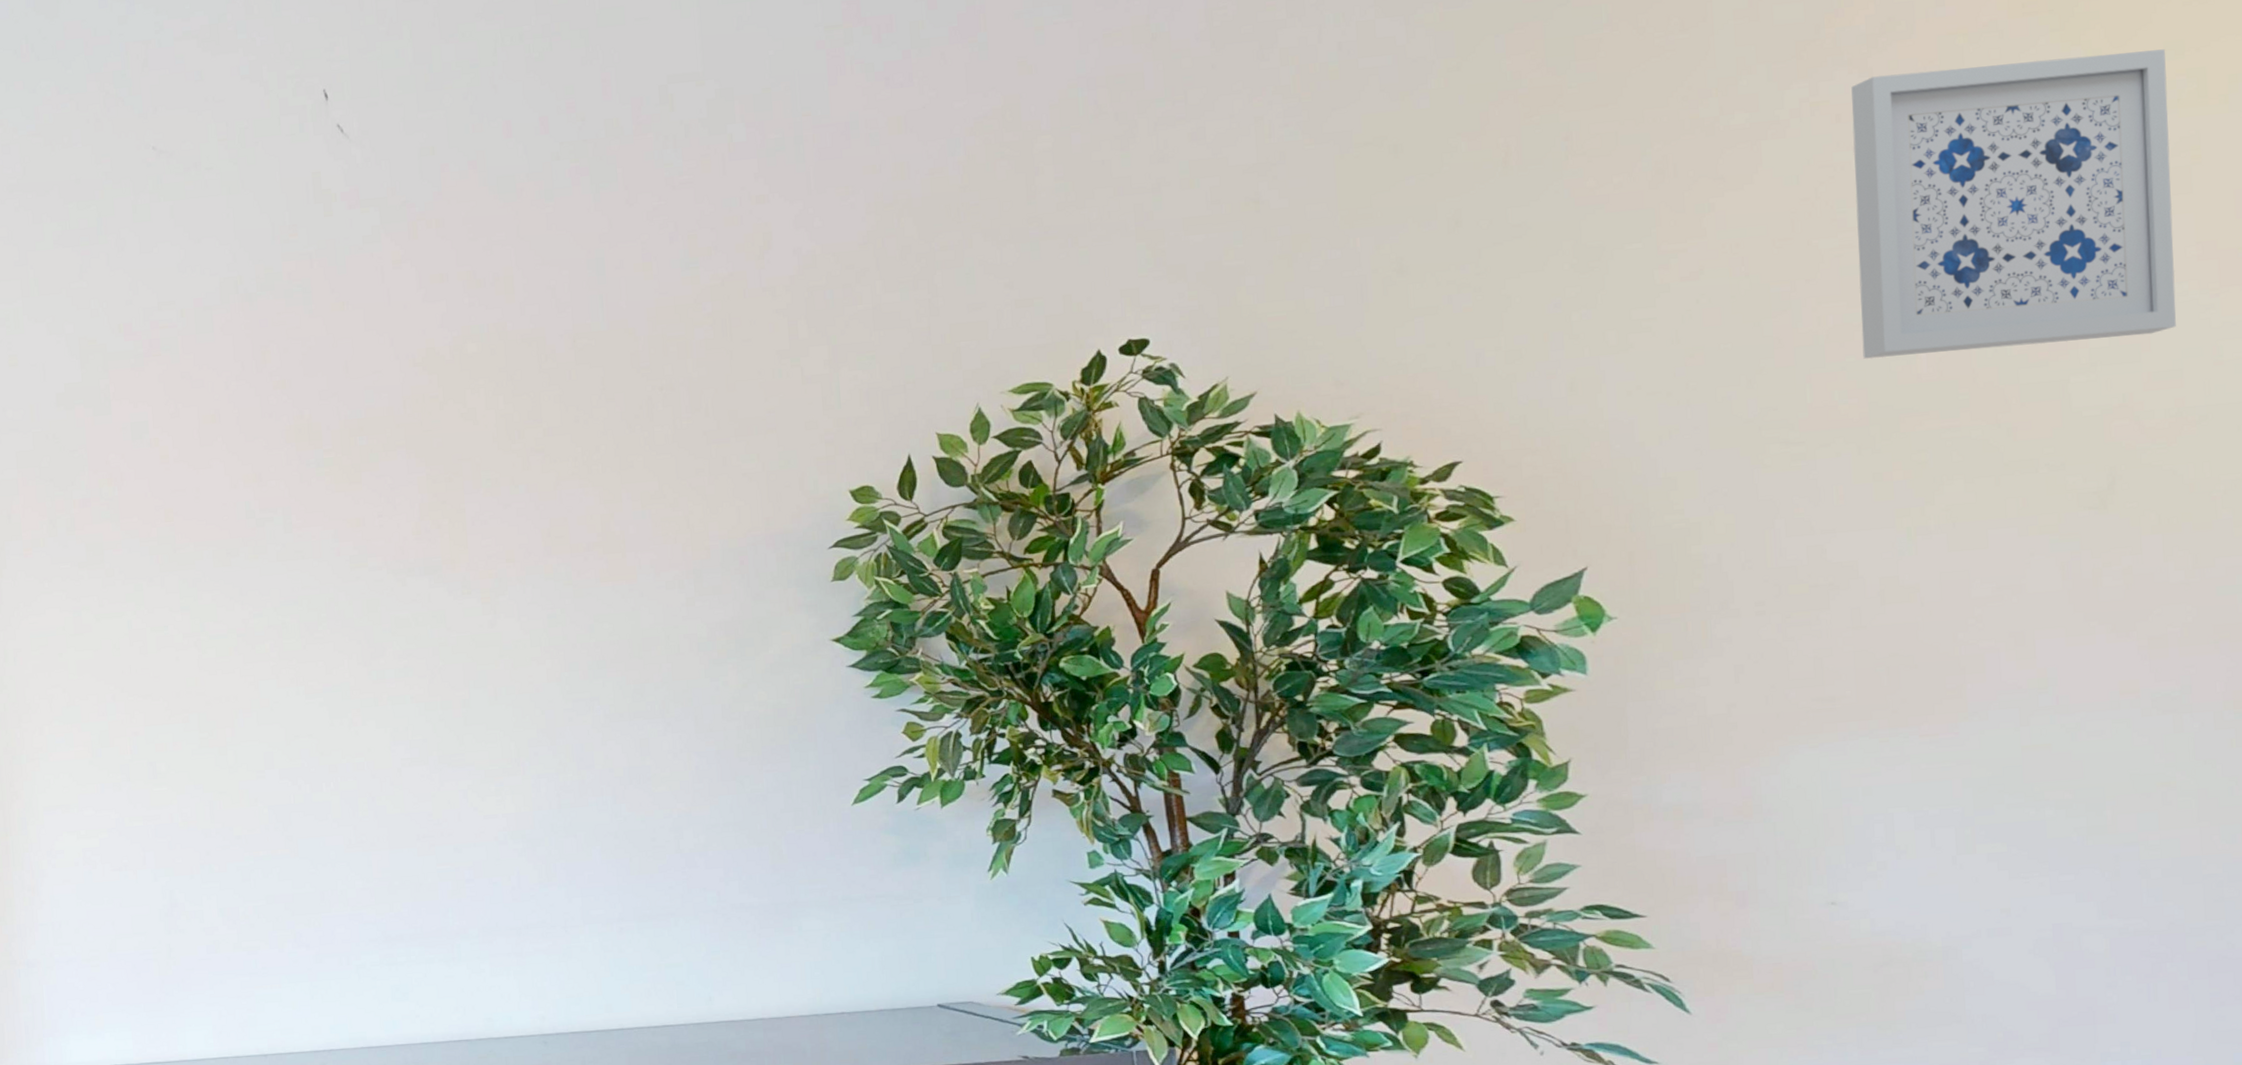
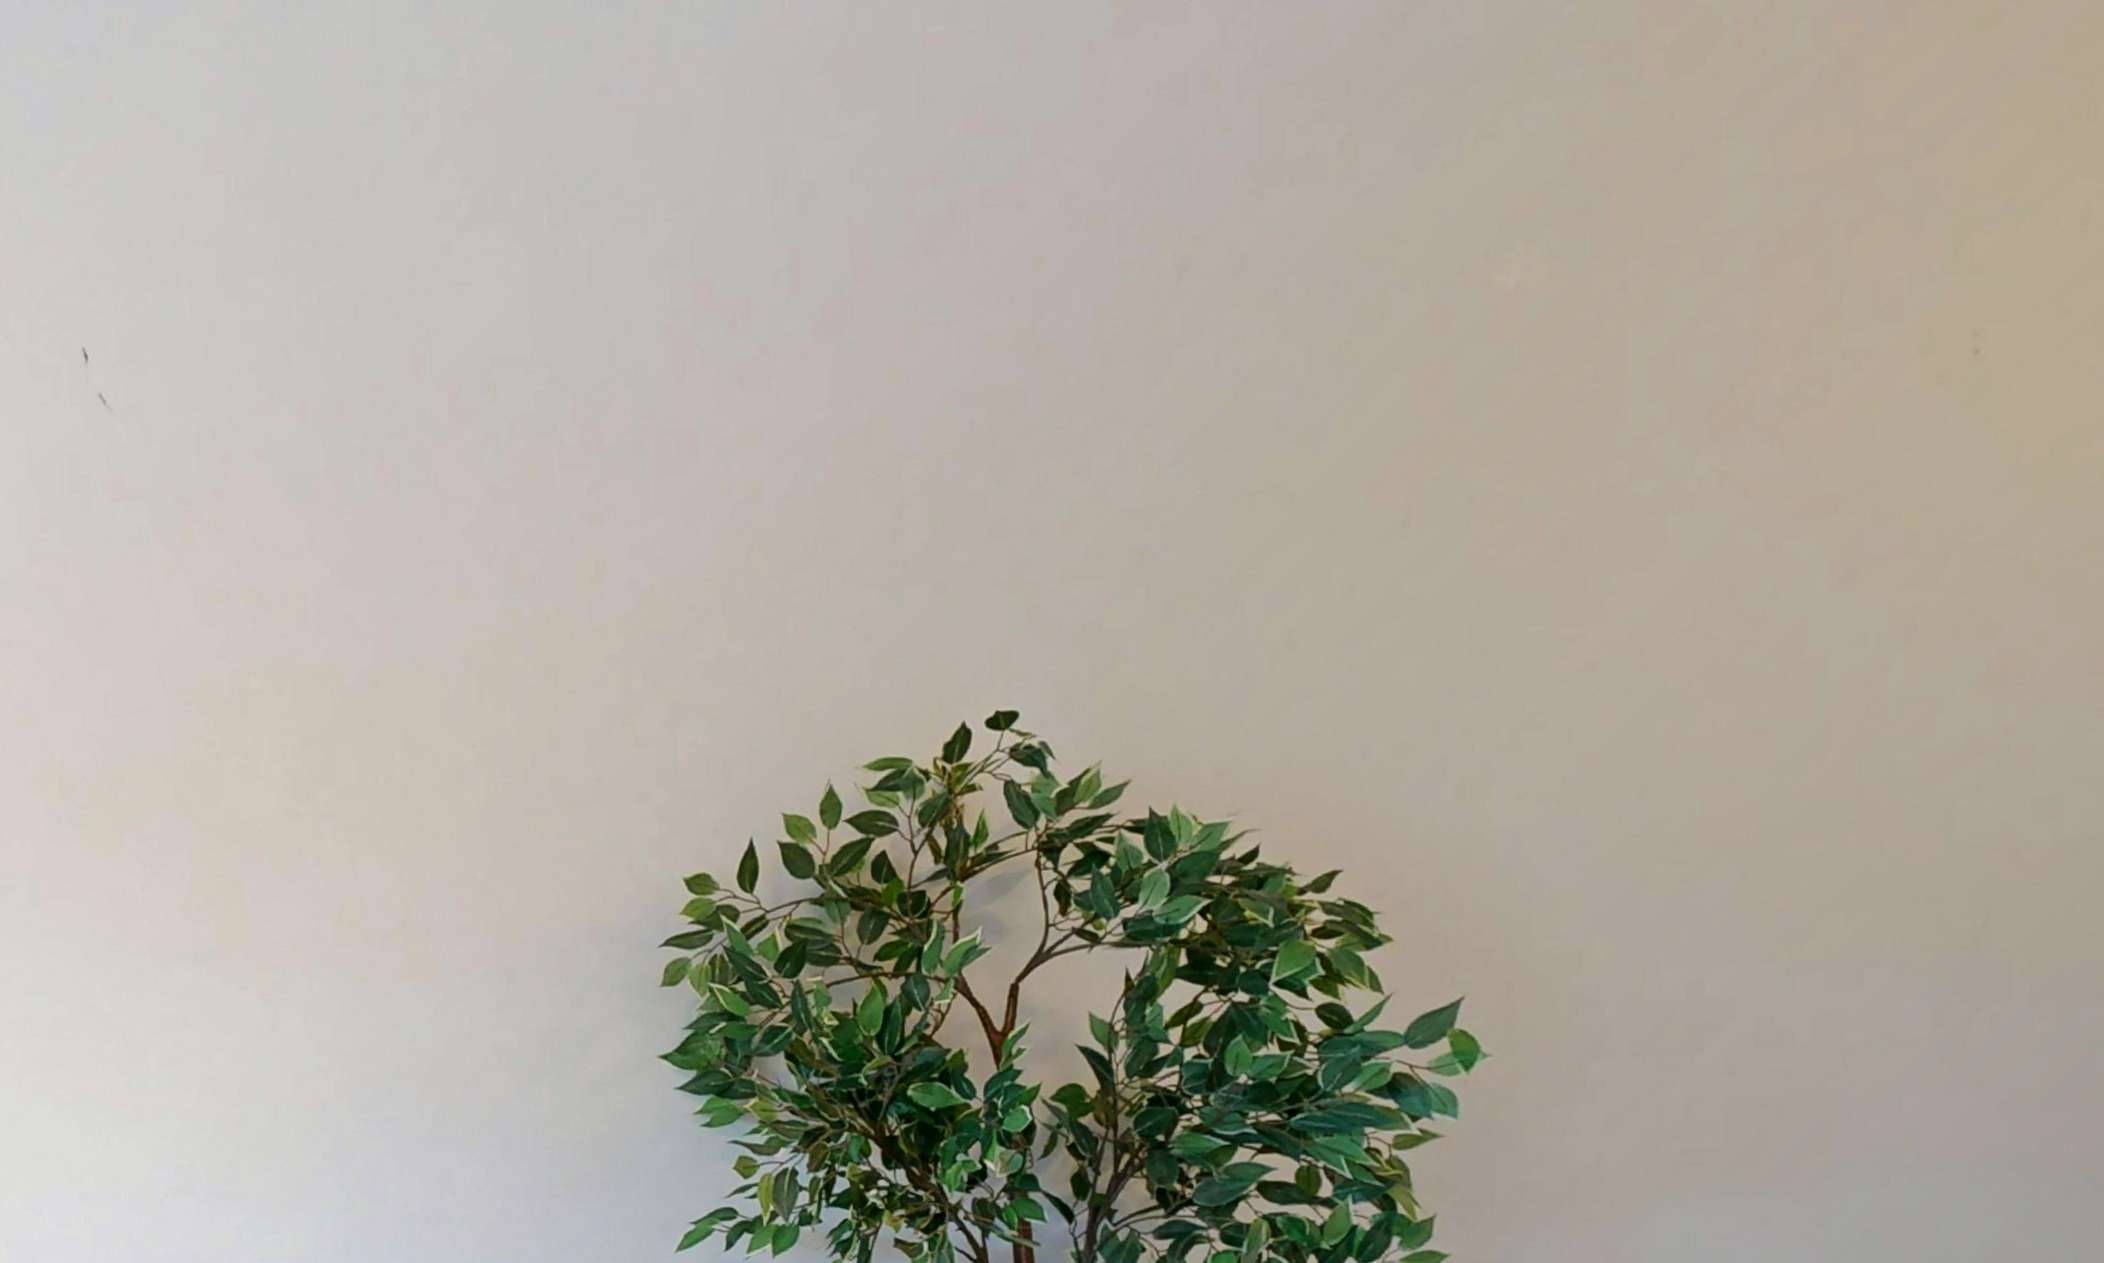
wall art: present [1851,49,2176,359] -> none [1754,434,2072,771]

